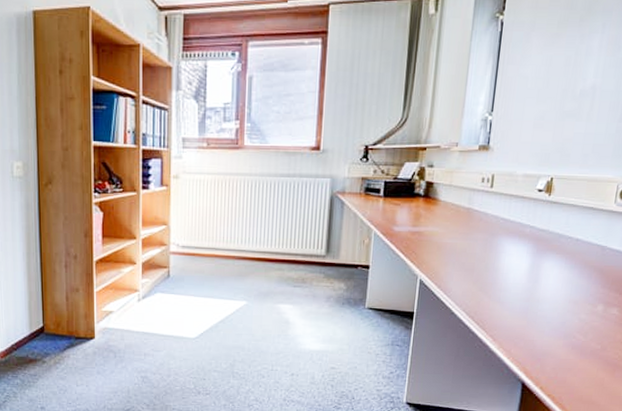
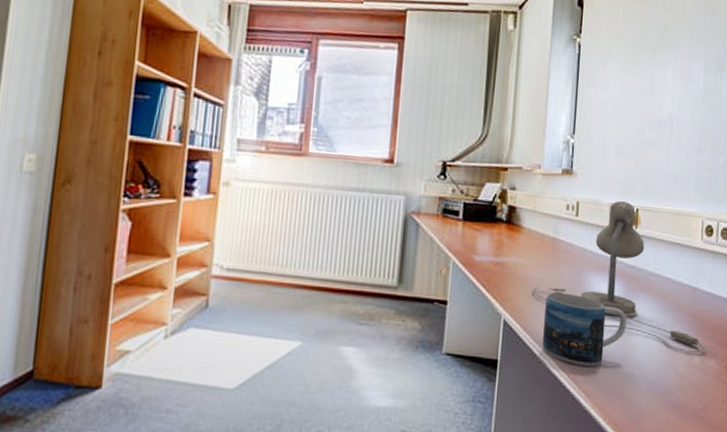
desk lamp: none [447,171,611,303] -> present [533,200,707,353]
mug: none [455,255,535,316] -> present [543,292,628,366]

